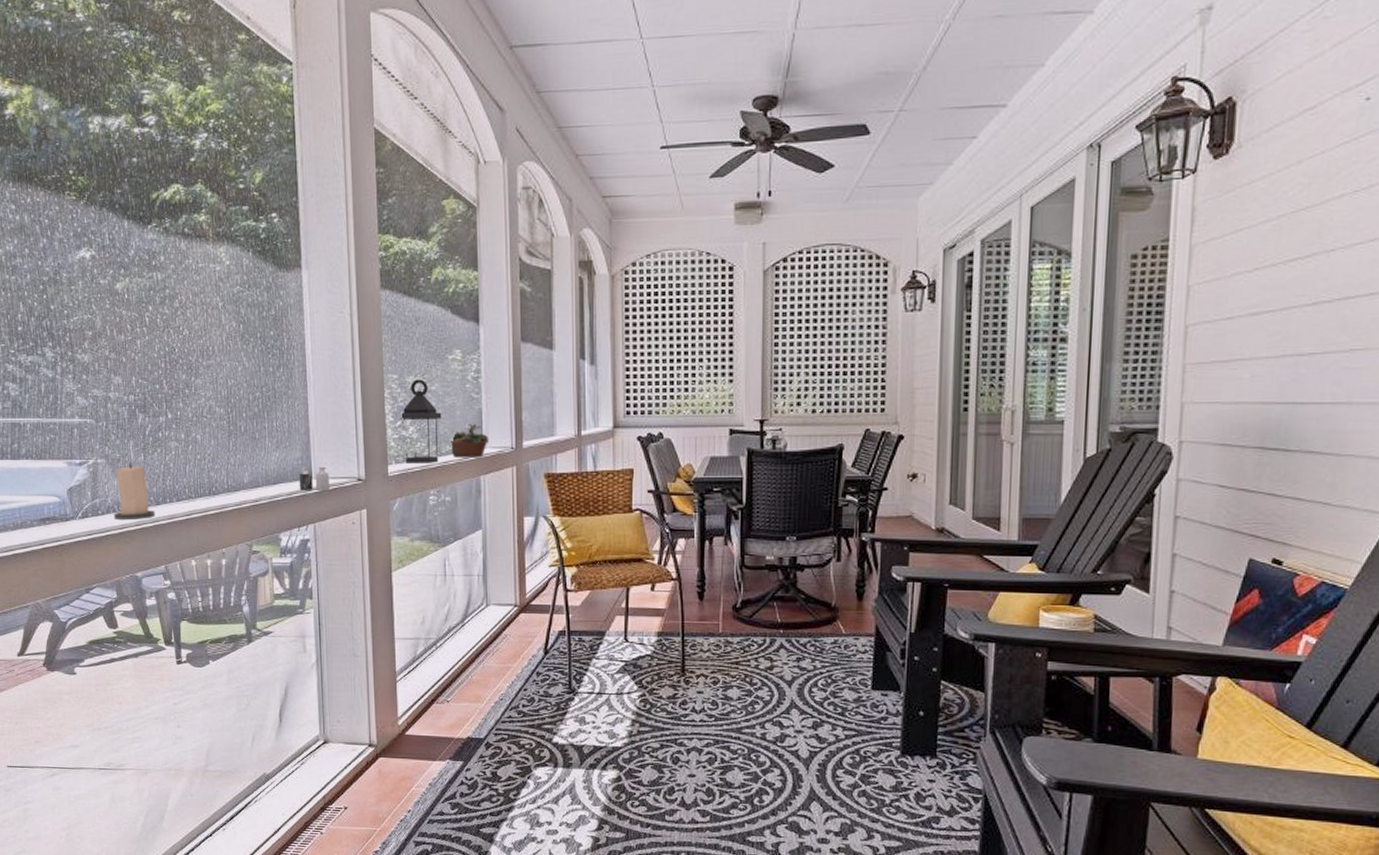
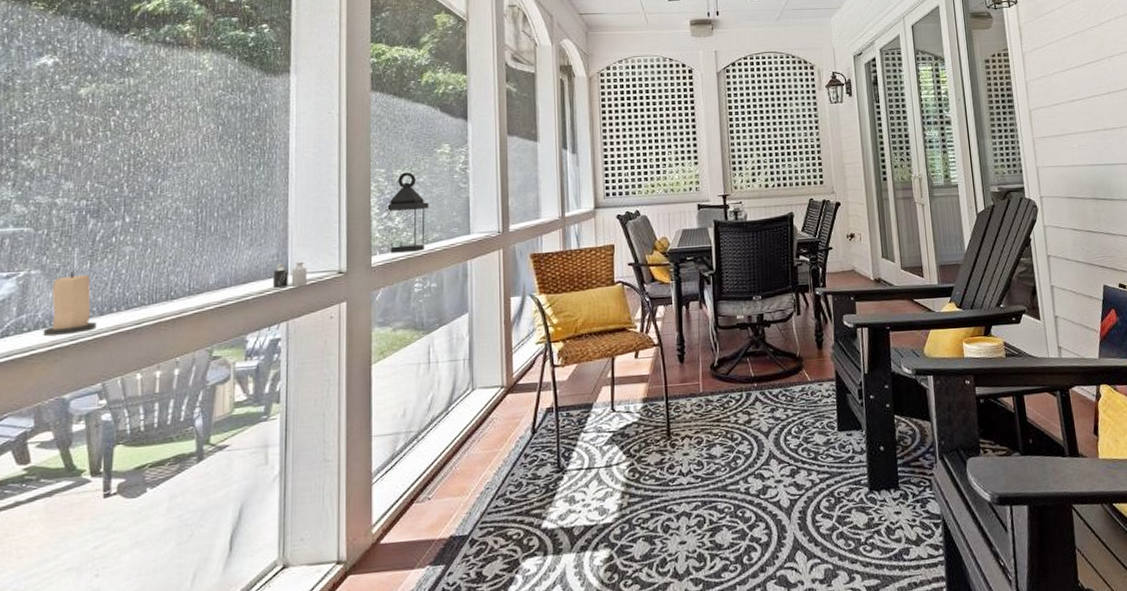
succulent planter: present [449,423,490,458] -> none [436,211,477,245]

